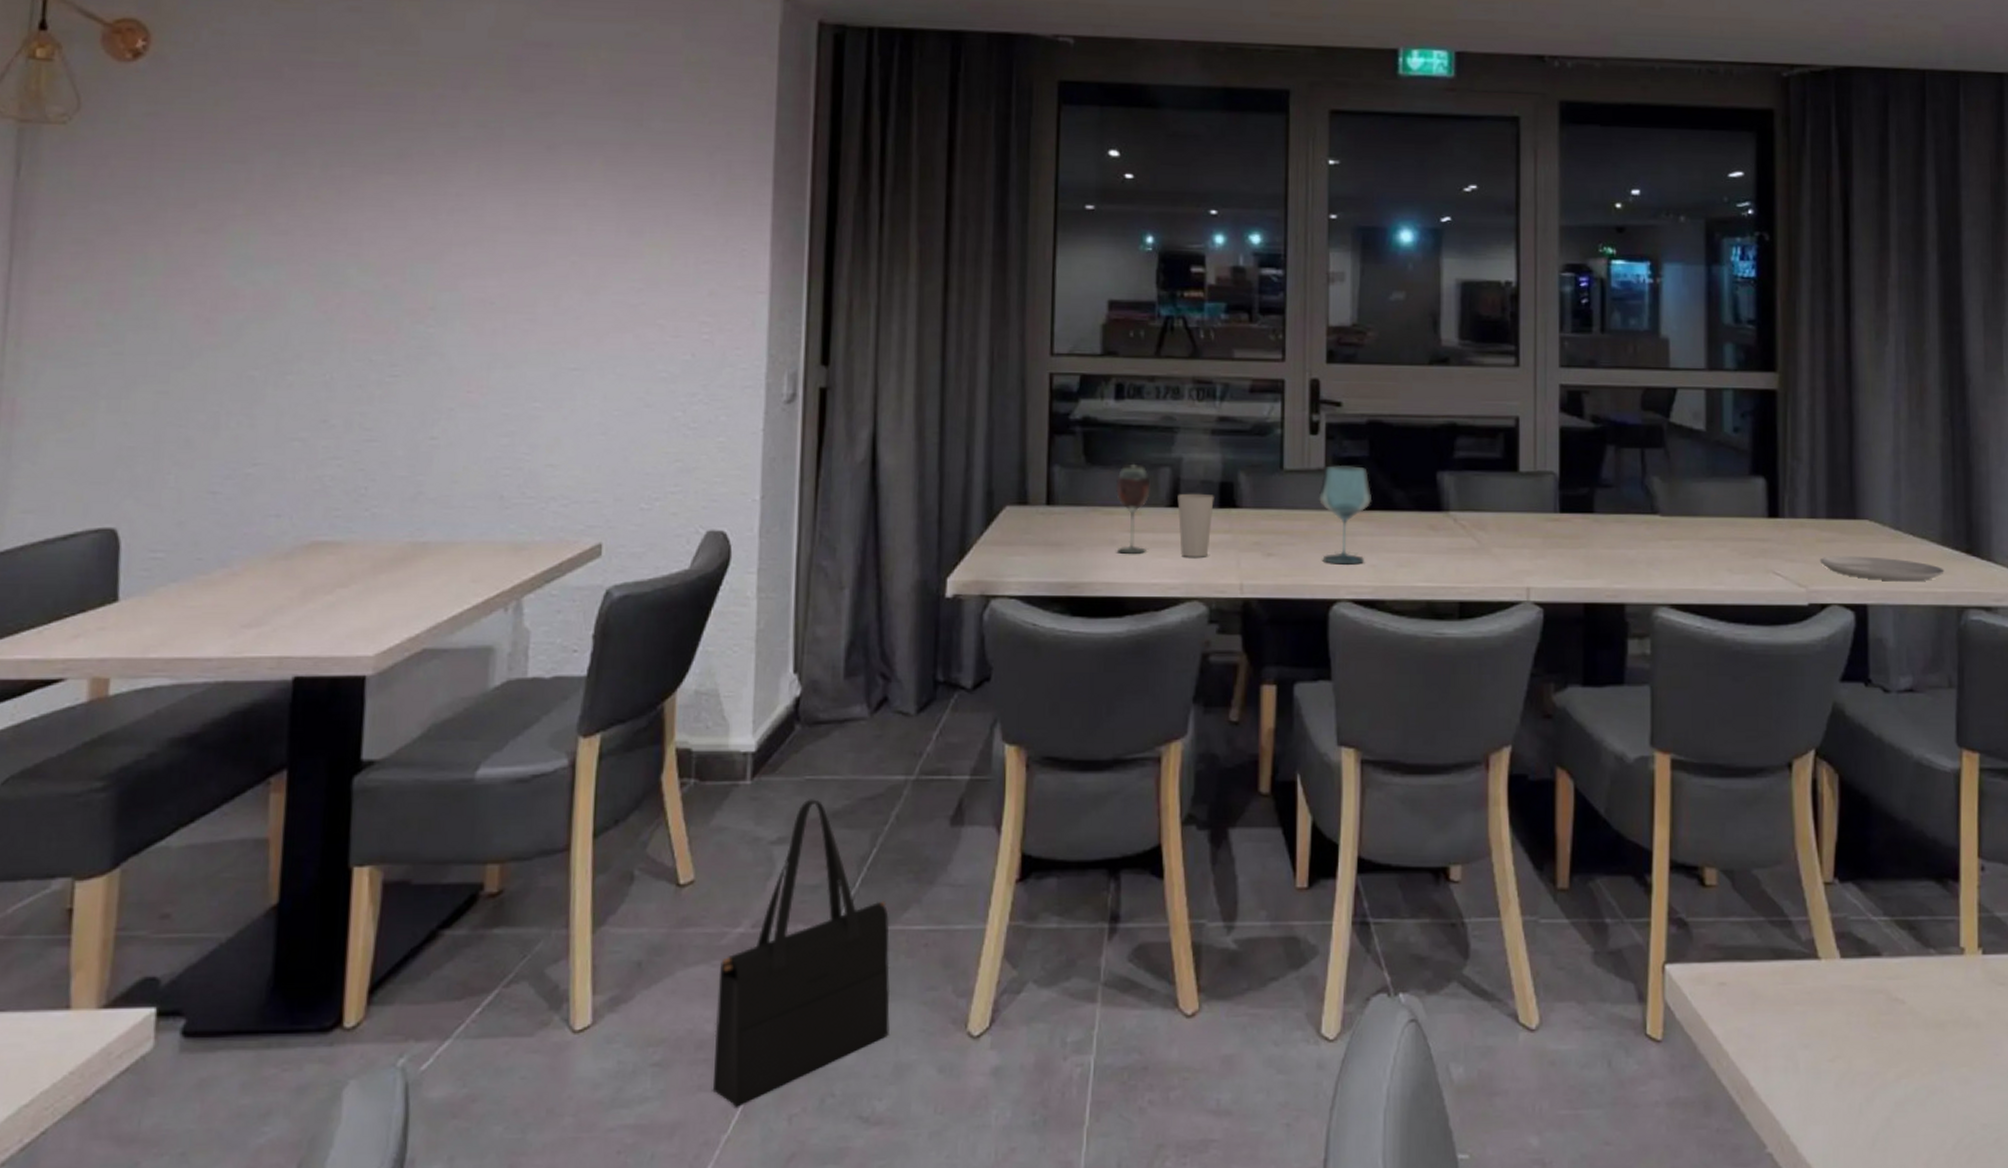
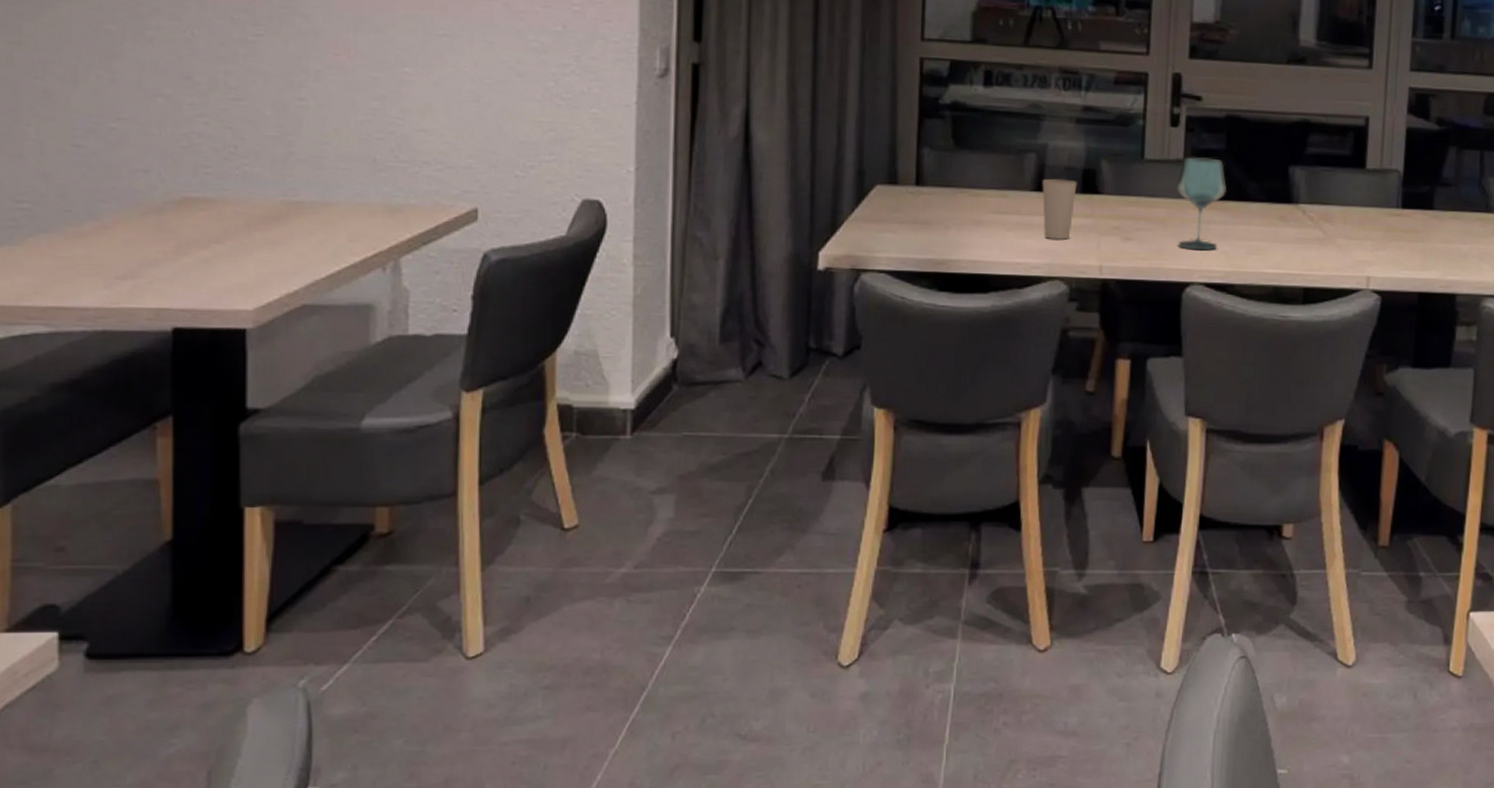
tote bag: present [712,799,891,1107] -> none [600,453,766,725]
wineglass: present [1115,463,1151,555] -> none [982,148,1017,235]

